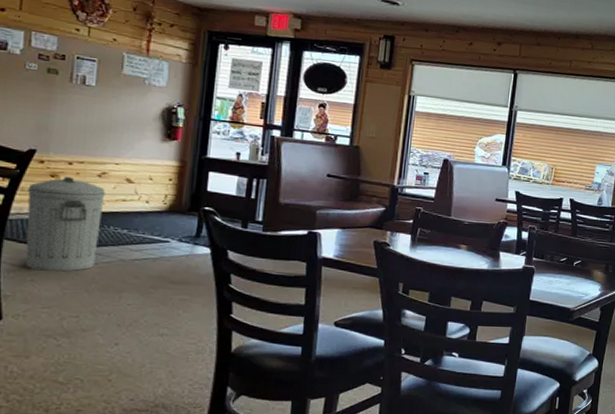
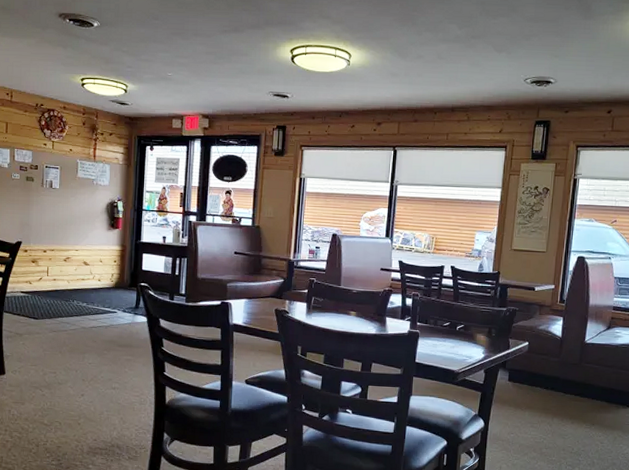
trash can: present [25,177,105,272] -> none [17,262,70,337]

